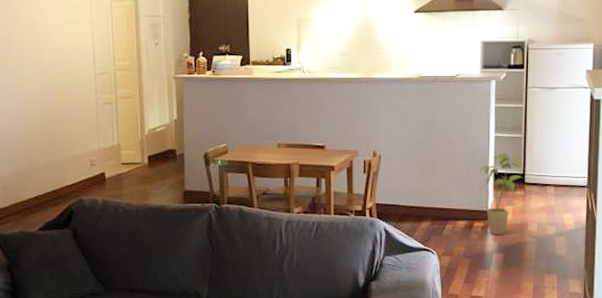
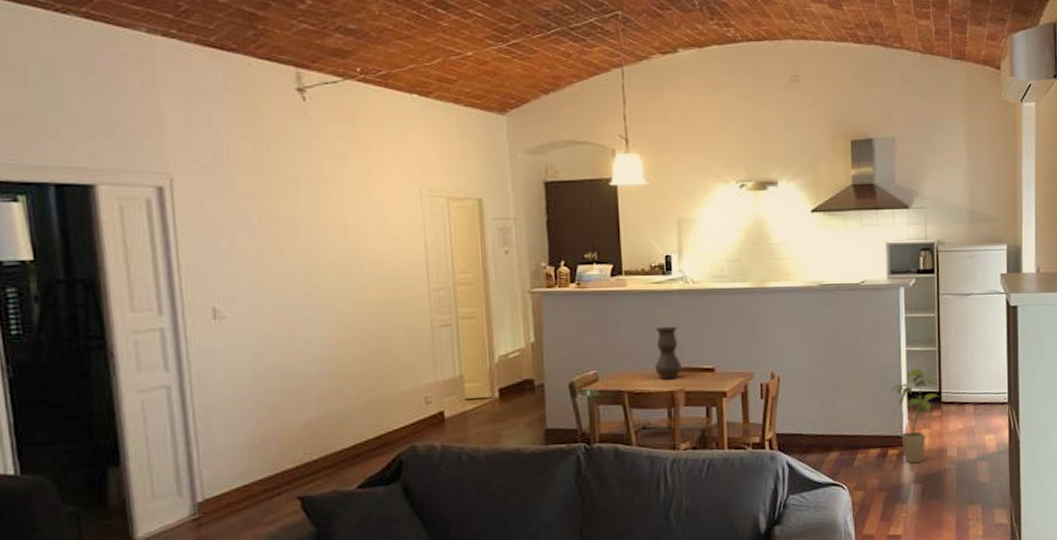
vase: none [275,109,297,154] -> present [655,326,682,380]

